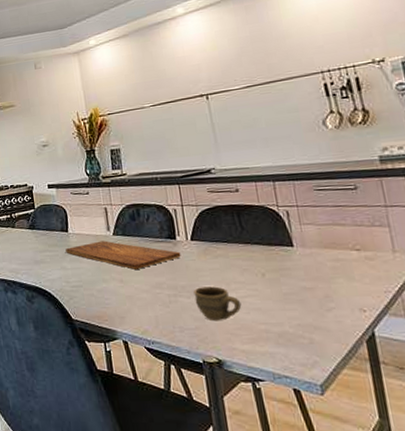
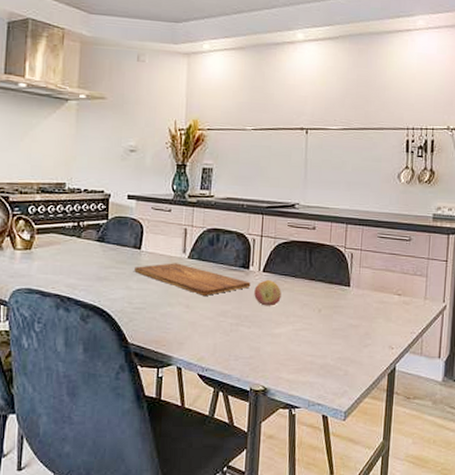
fruit: none [186,248,217,275] -> present [254,280,281,306]
cup: present [193,286,242,322] -> none [255,318,296,352]

